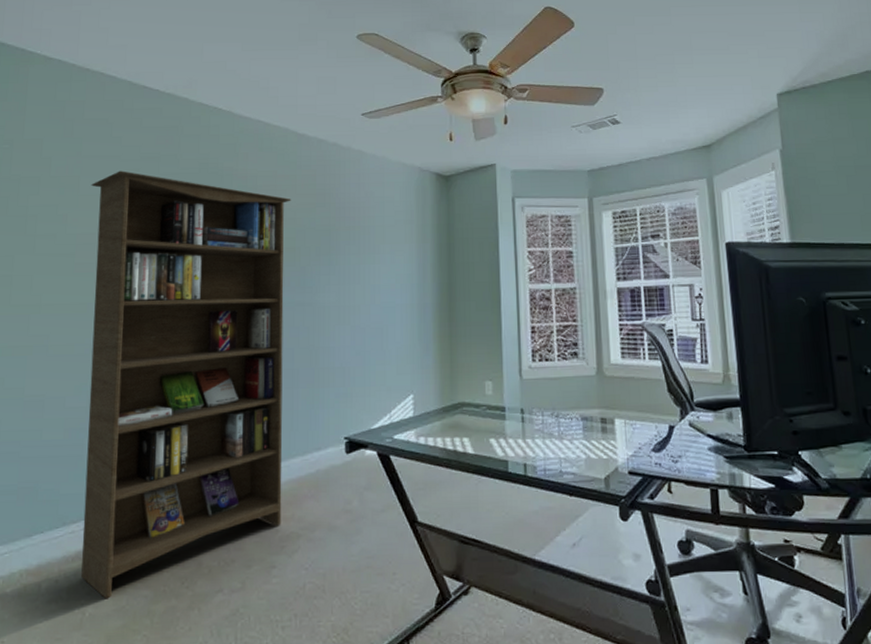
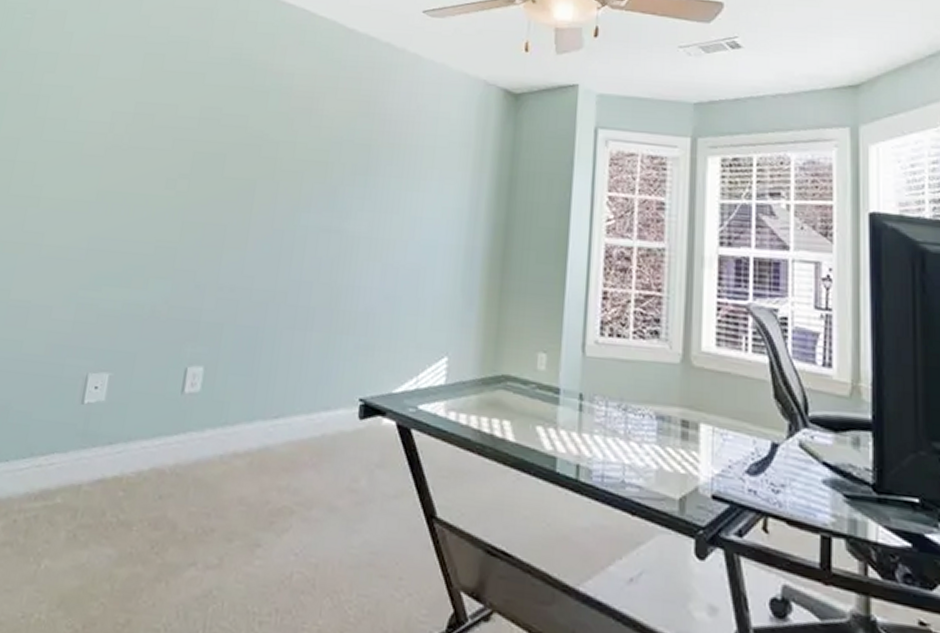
bookcase: present [81,170,291,599] -> none [42,54,330,552]

